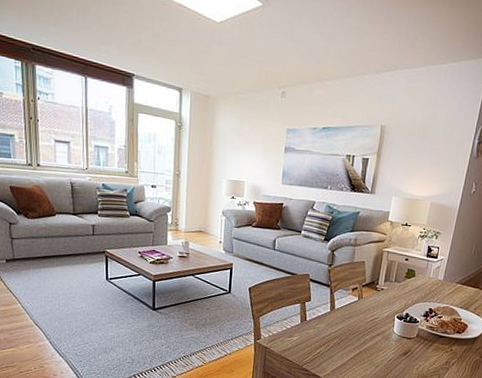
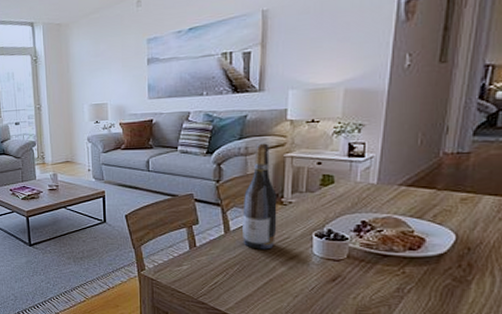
wine bottle: none [343,237,374,327] -> present [243,143,277,250]

